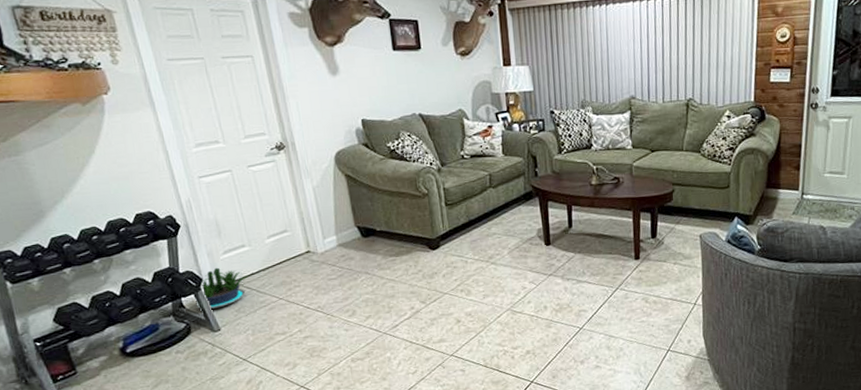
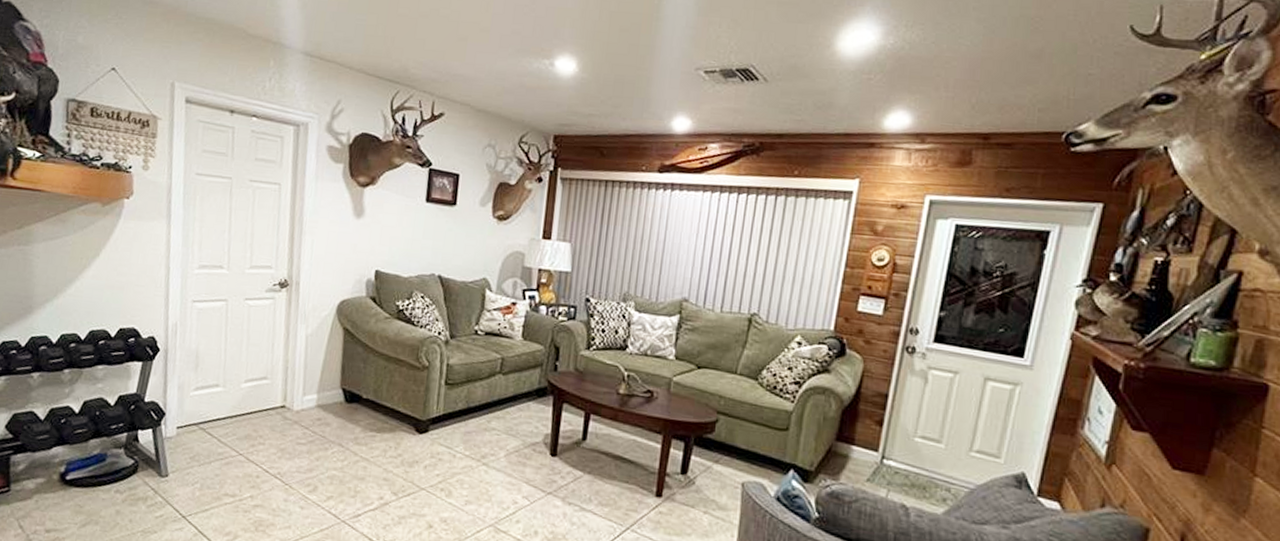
potted plant: present [194,267,249,310] -> none [149,403,214,451]

